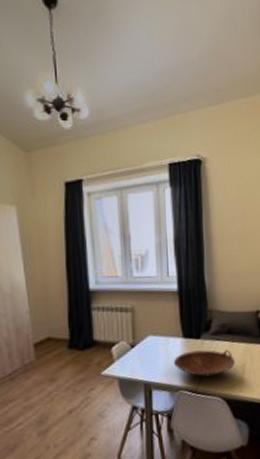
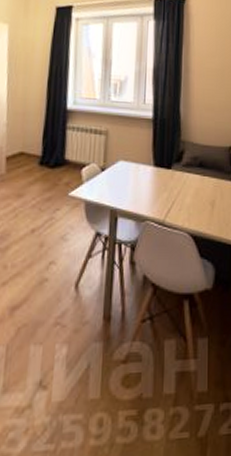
bowl: present [173,349,235,377] -> none [142,179,204,209]

